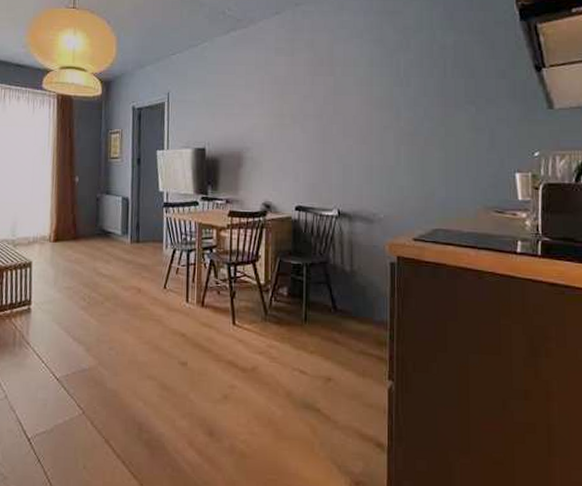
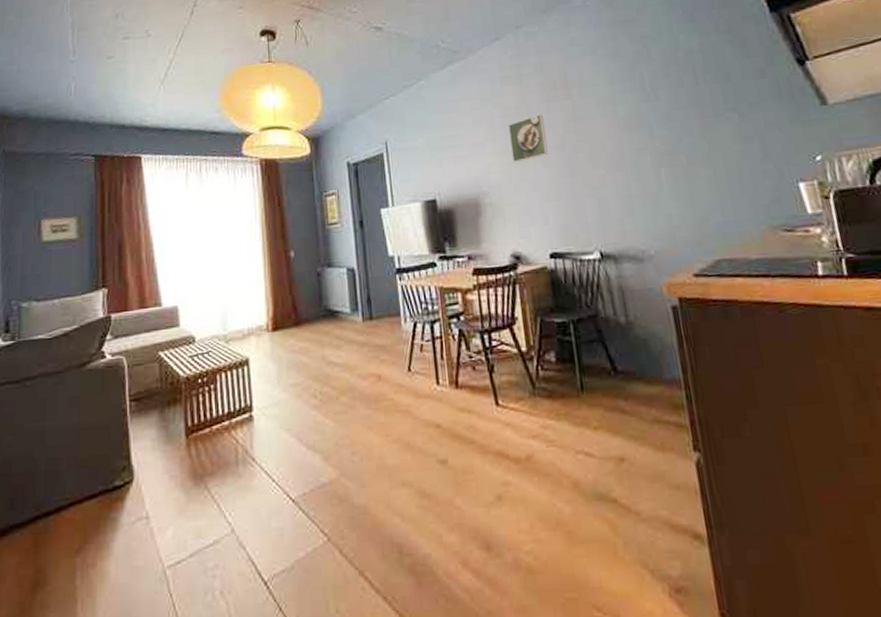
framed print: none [276,85,307,125] -> present [508,114,548,162]

